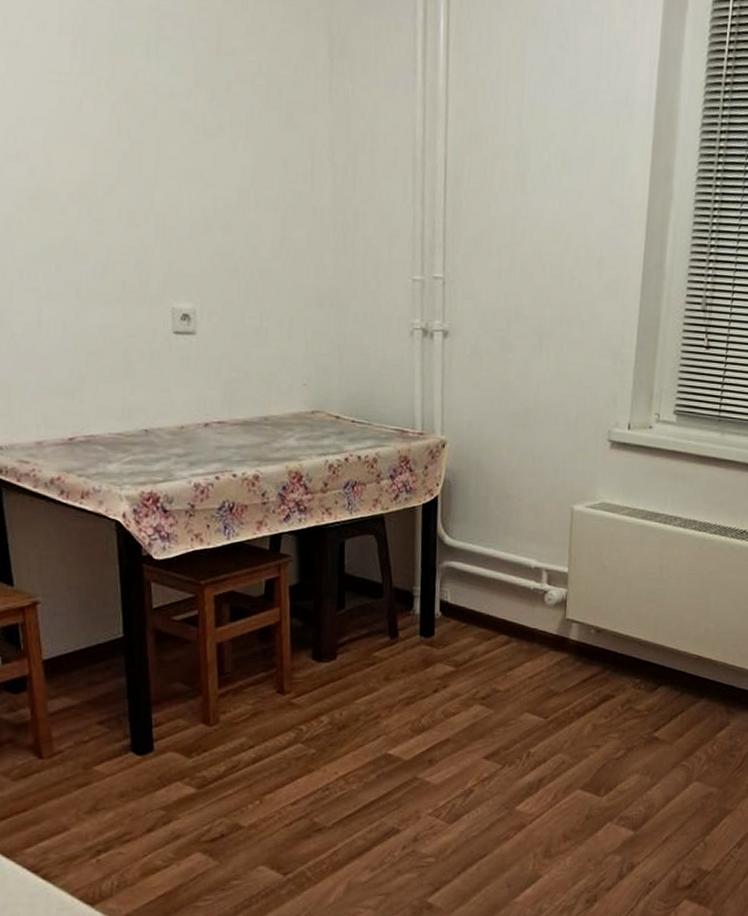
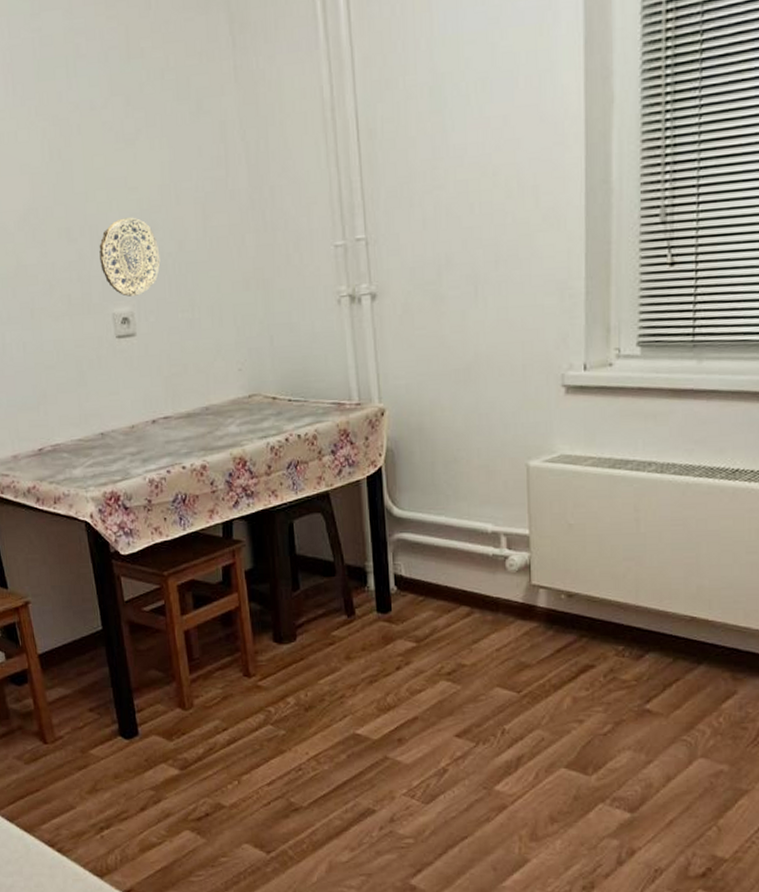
decorative plate: none [164,212,232,294] -> present [99,217,161,297]

